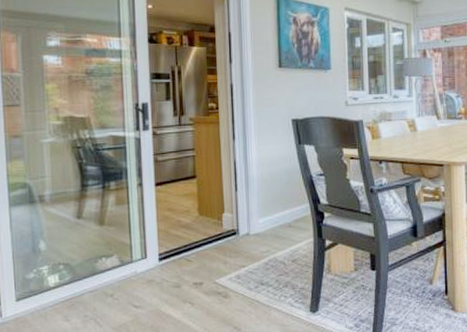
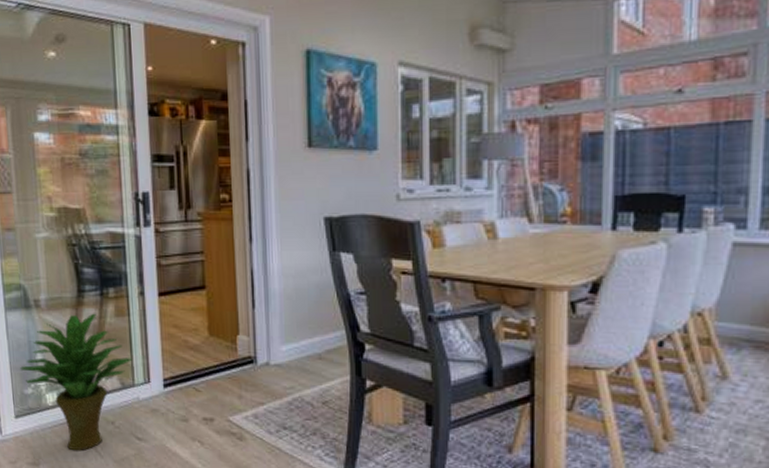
potted plant: none [23,203,131,324] -> present [20,313,132,451]

